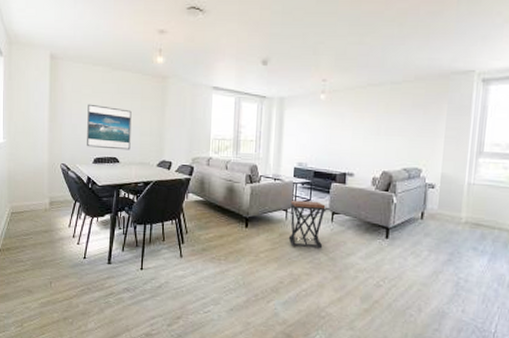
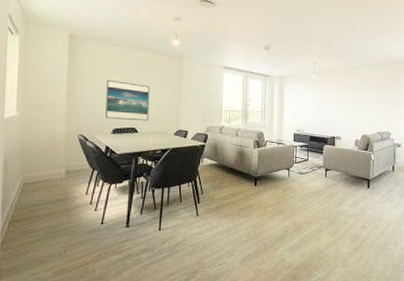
stool: present [288,200,326,248] -> none [291,160,320,199]

